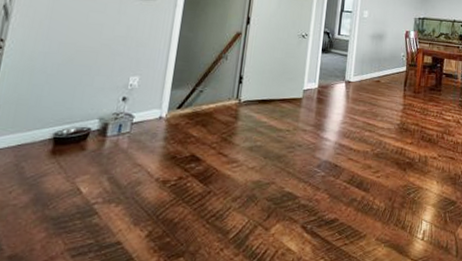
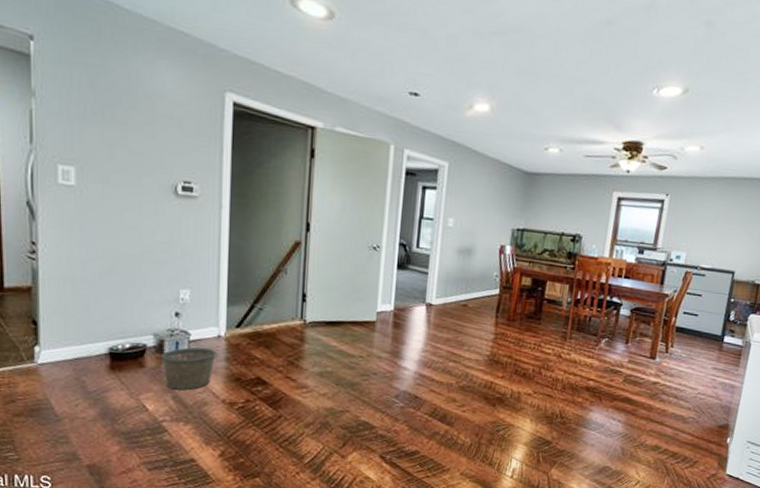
basket: none [102,128,156,171] -> present [160,347,216,391]

